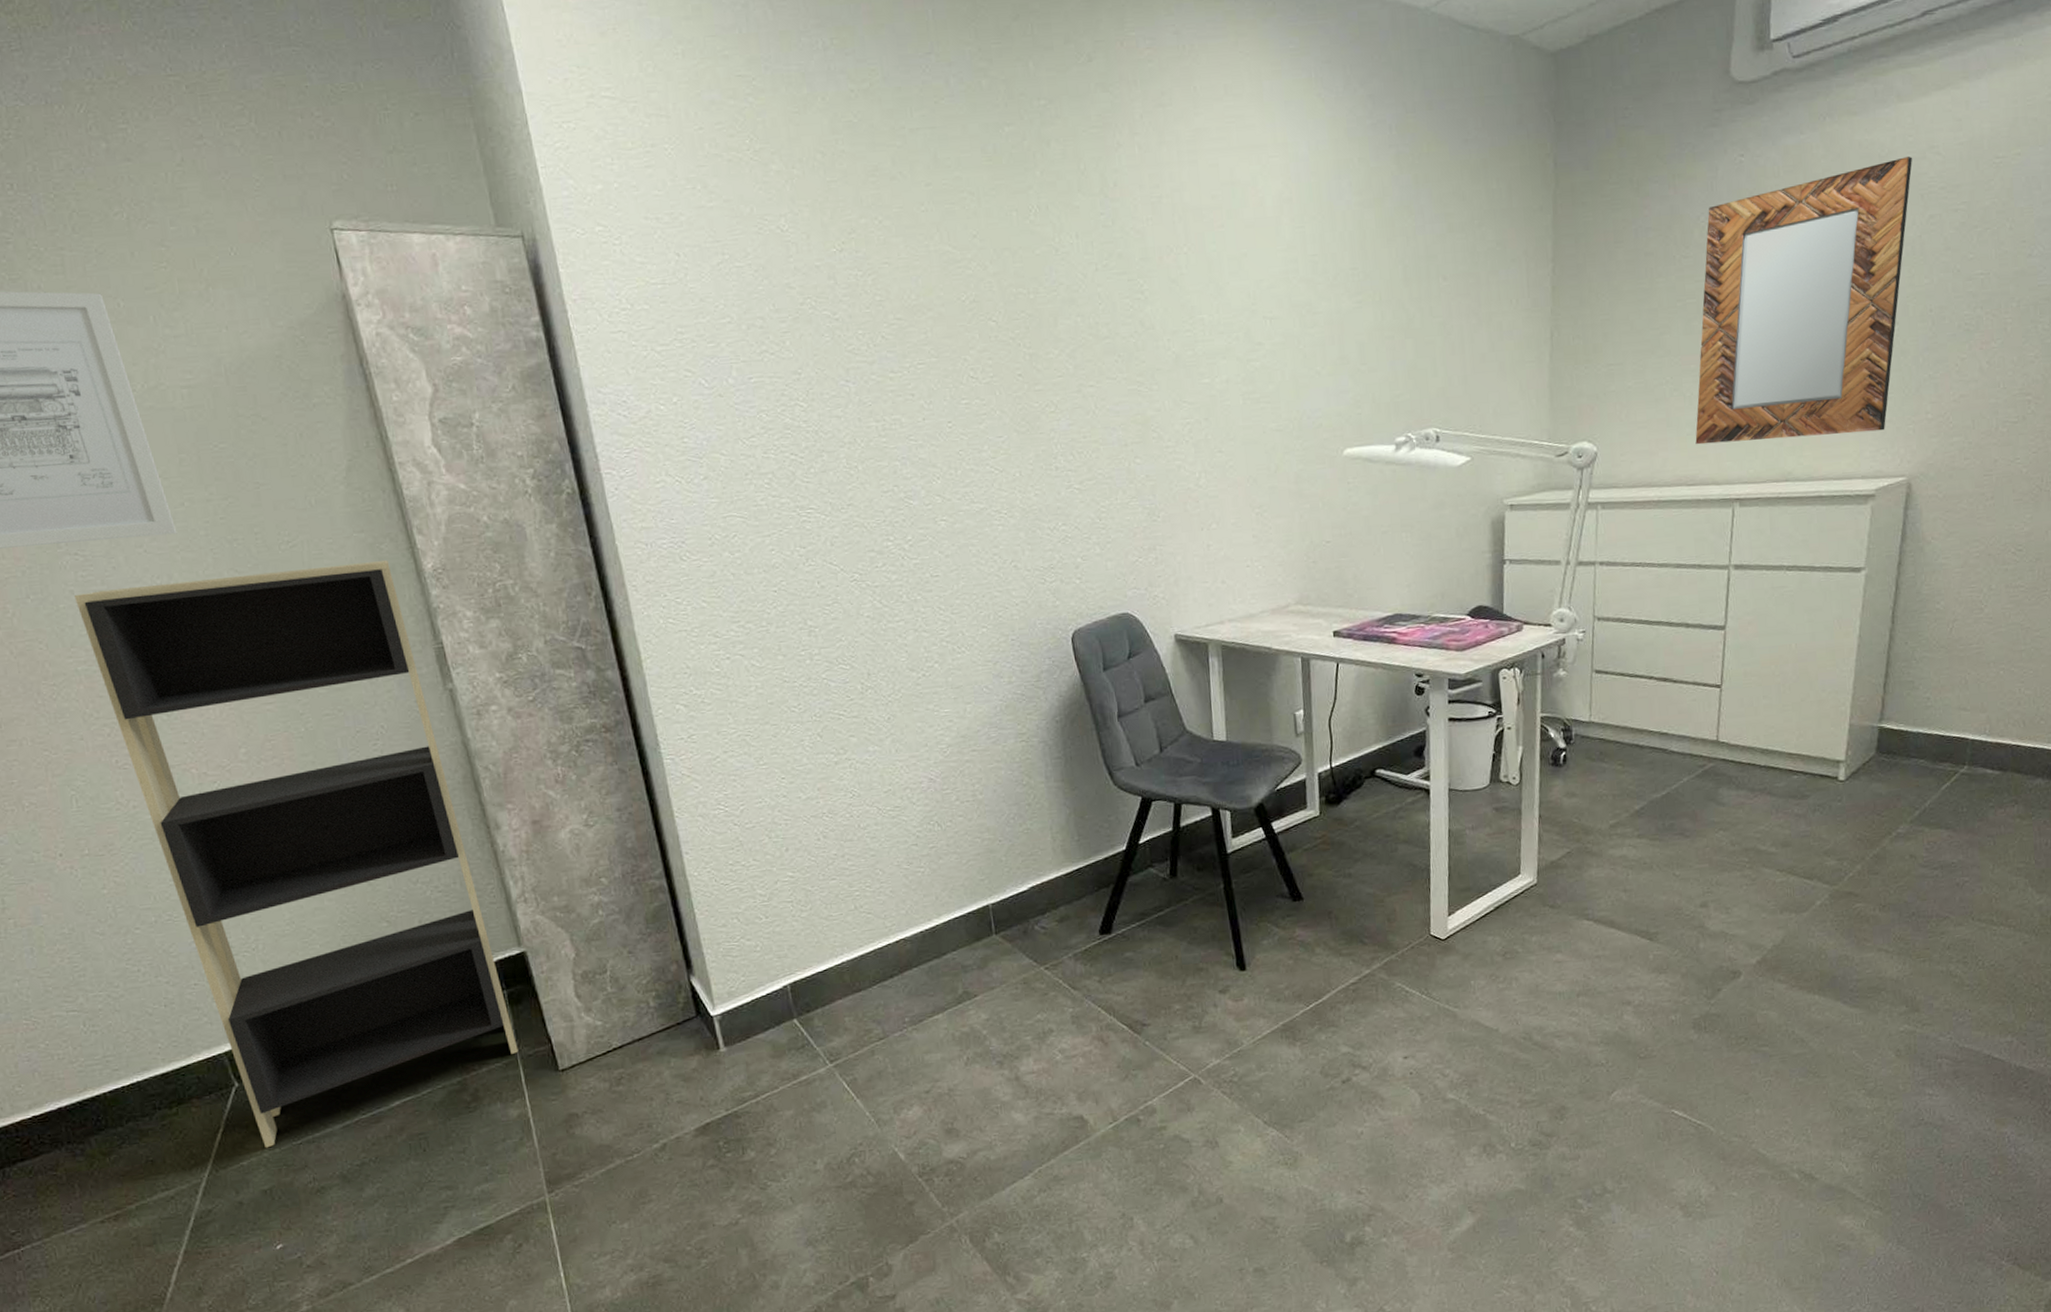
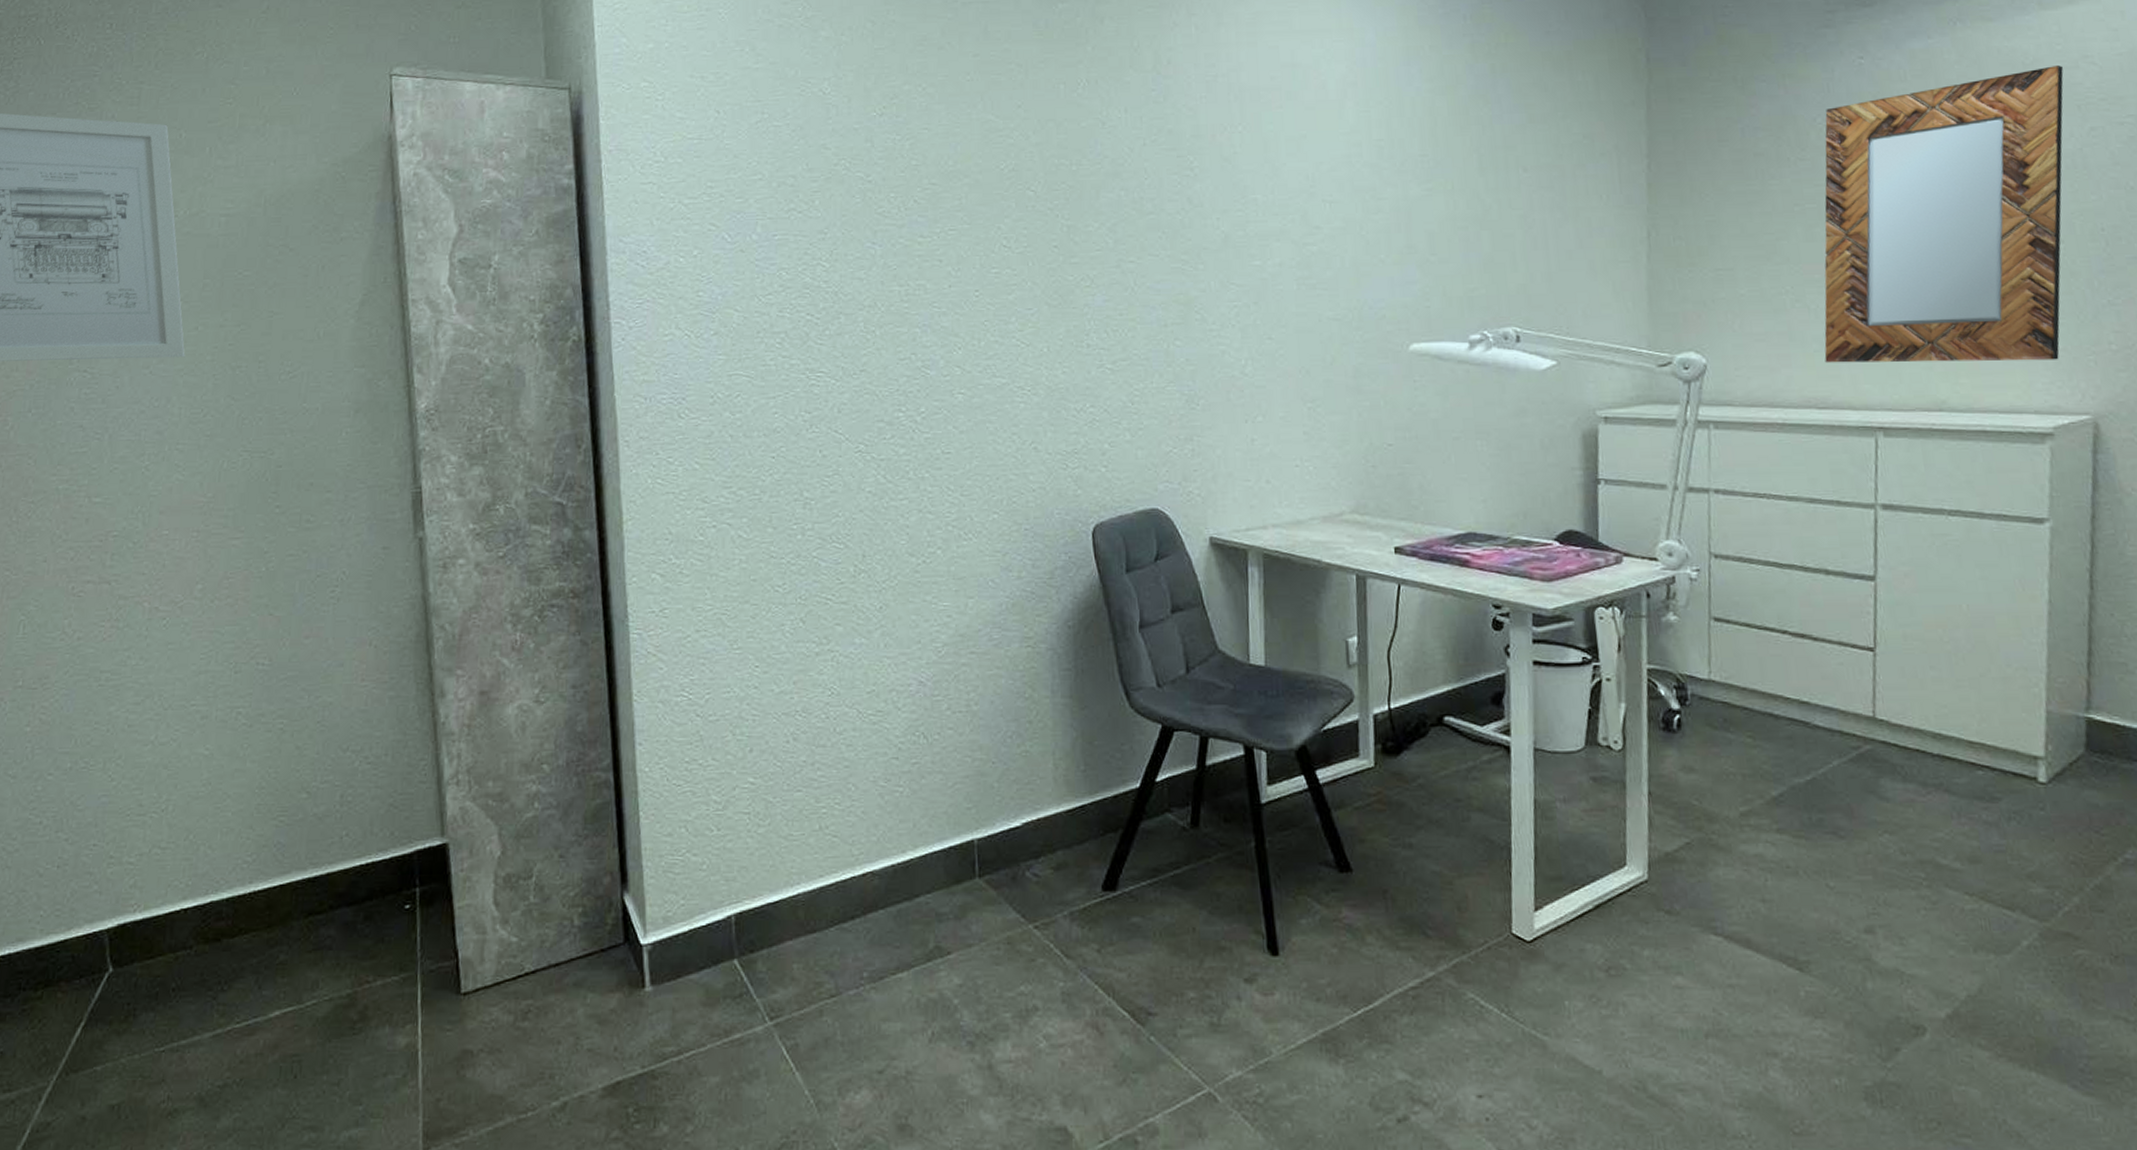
shelving unit: present [75,560,518,1148] -> none [73,398,420,1053]

